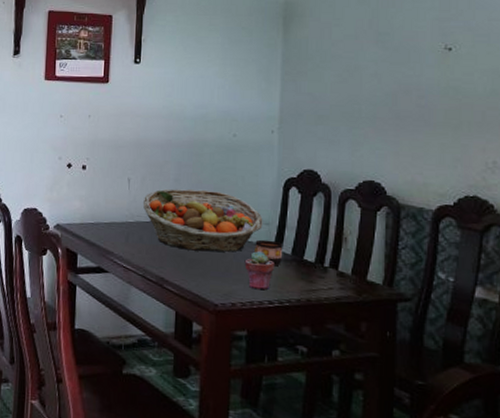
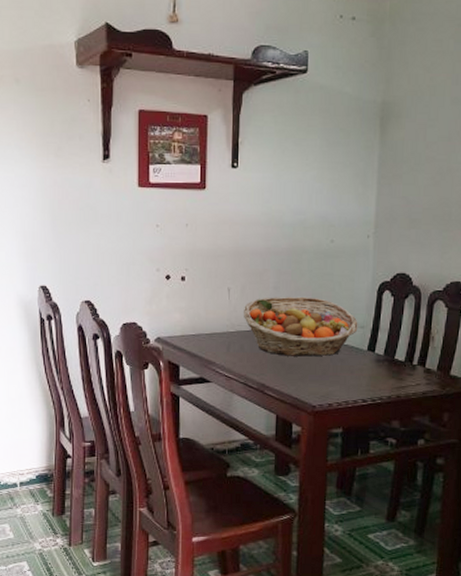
potted succulent: present [244,251,274,290] -> none [340,354,368,390]
cup: present [255,239,283,267] -> none [350,342,376,367]

